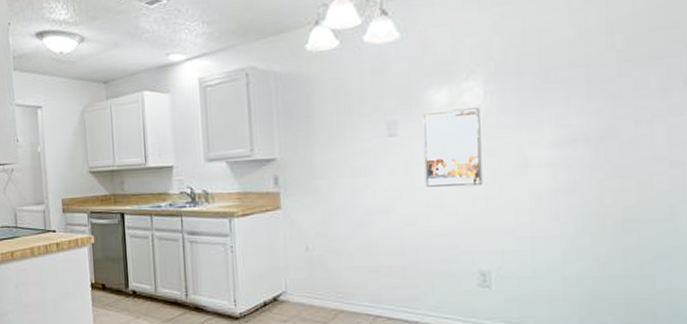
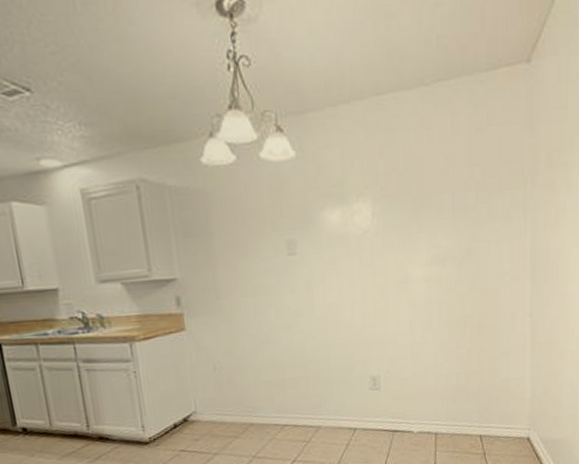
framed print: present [422,106,483,187] -> none [318,227,372,303]

